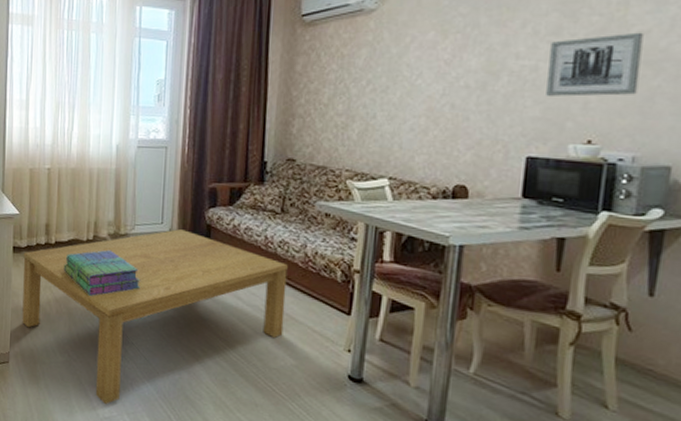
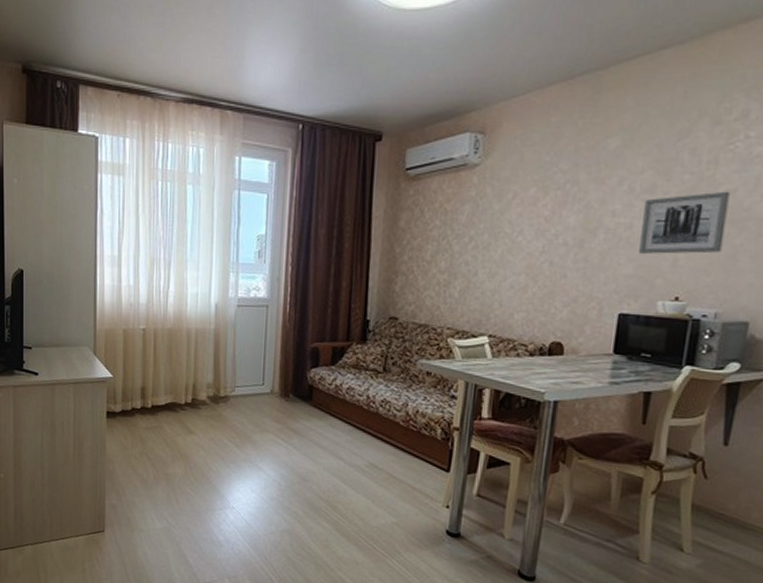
coffee table: present [22,229,288,404] -> none [118,390,389,569]
stack of books: present [63,249,141,296] -> none [161,412,242,461]

